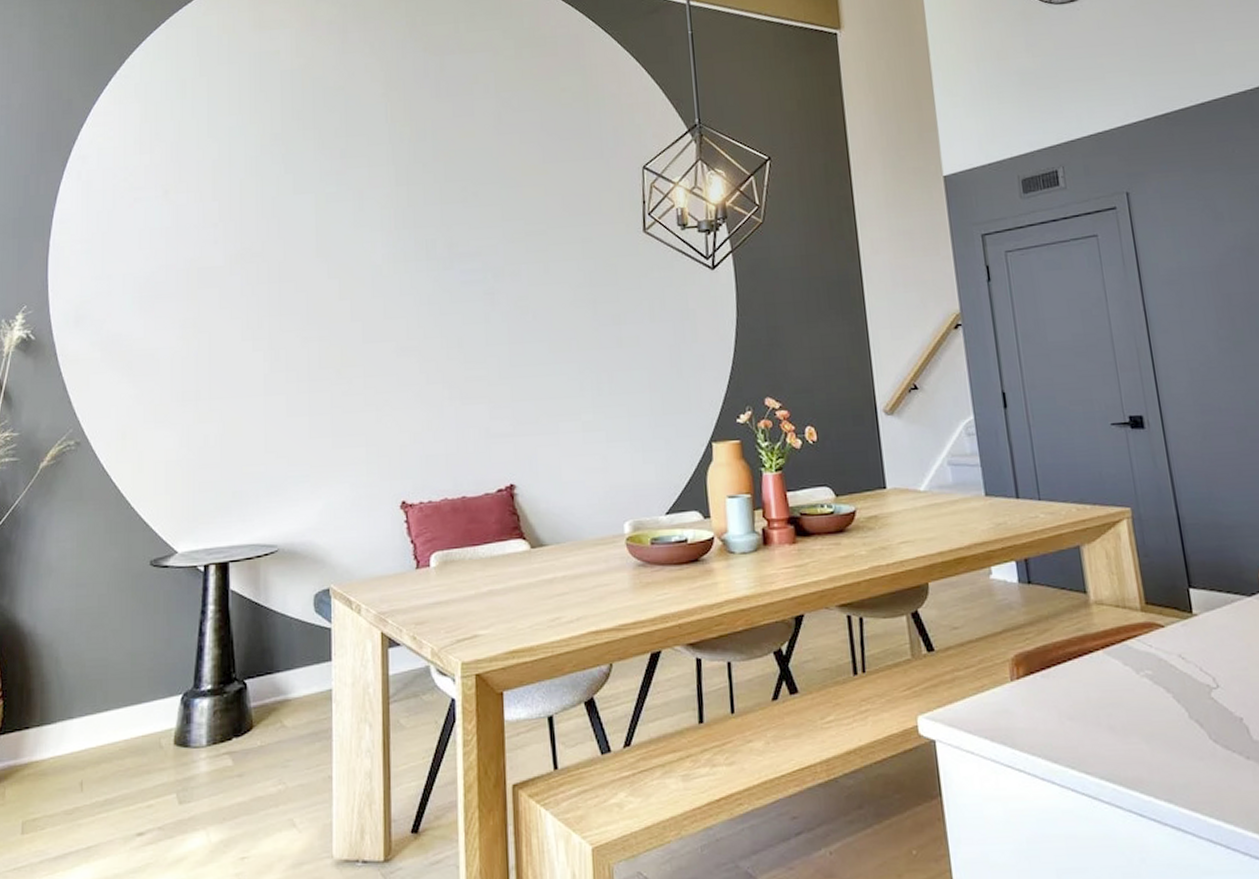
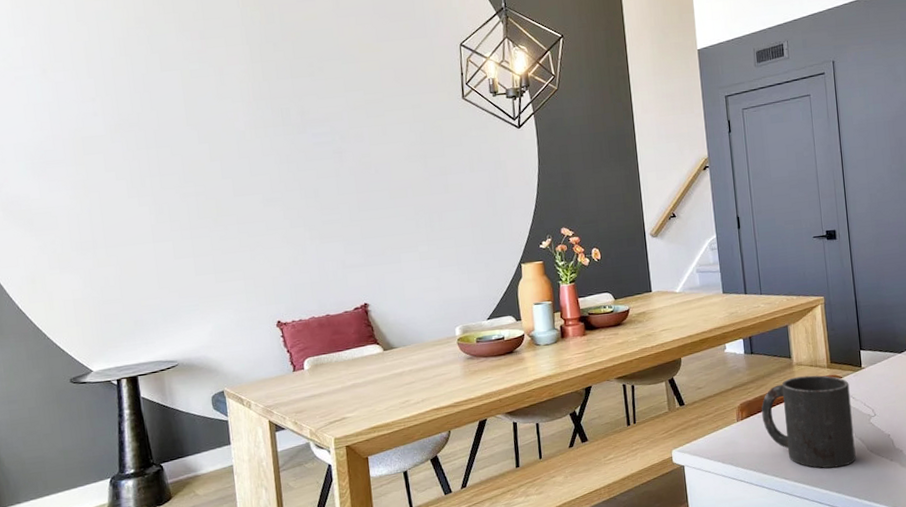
mug: none [1045,620,1193,763] -> present [761,375,856,468]

